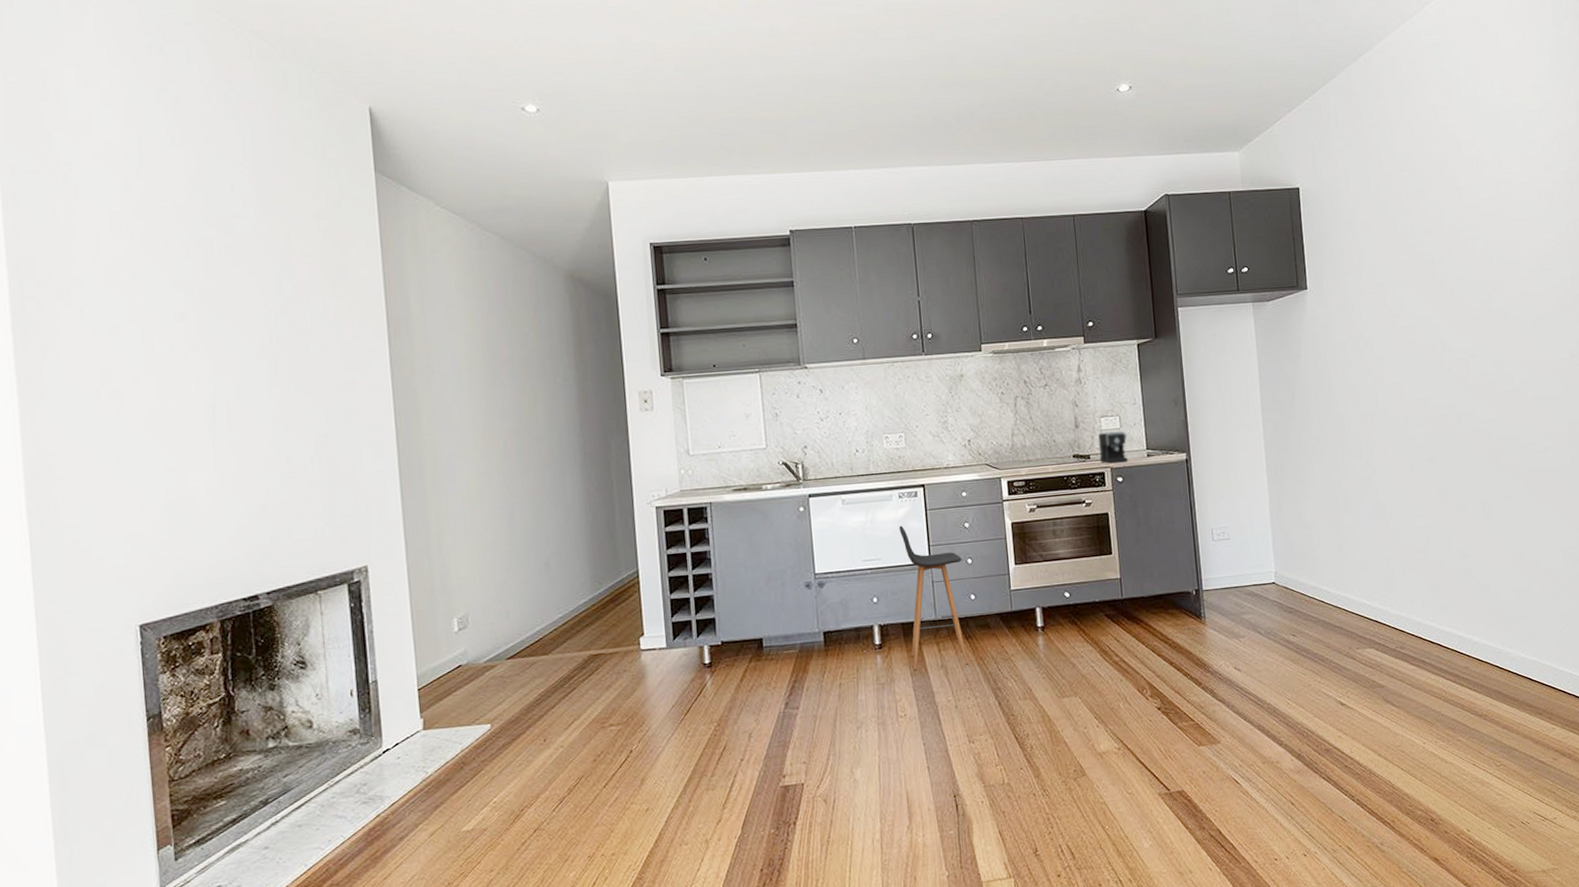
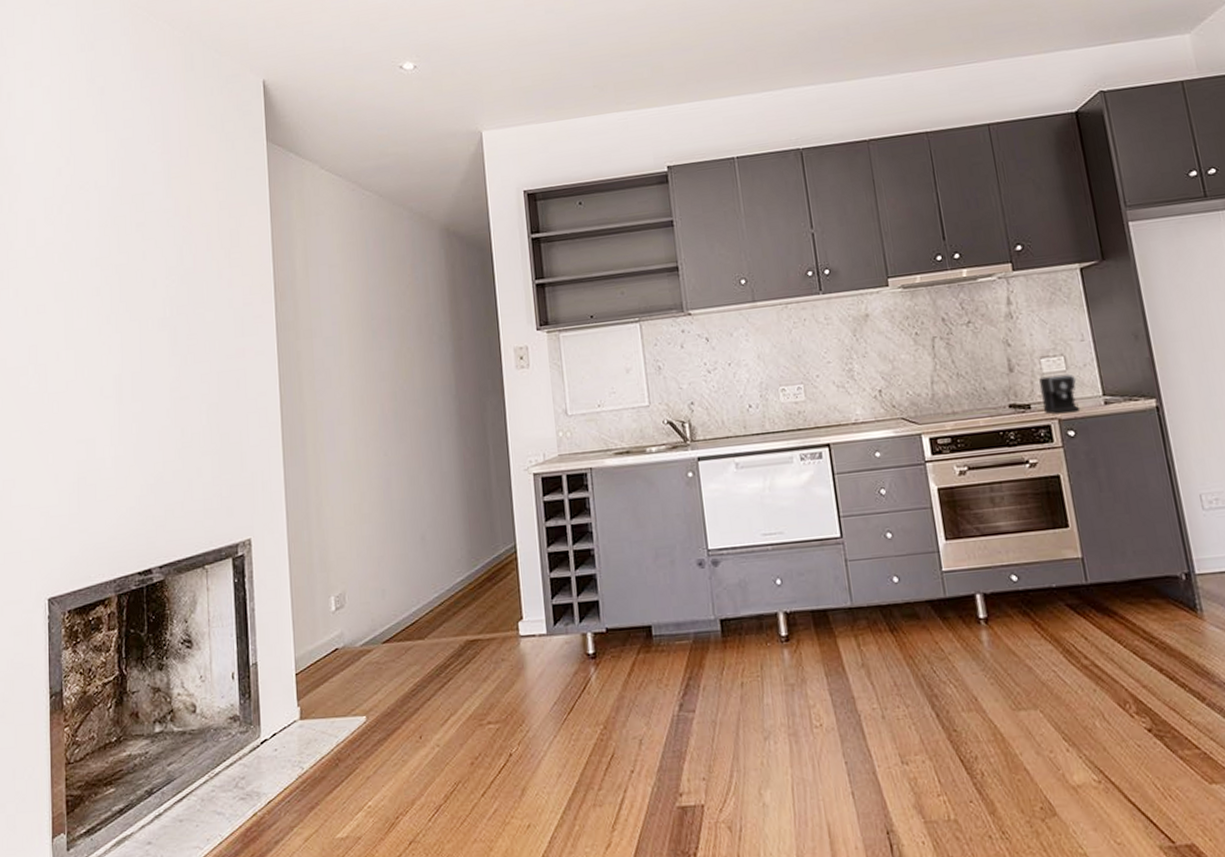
bar stool: present [899,525,969,671] -> none [802,493,896,670]

